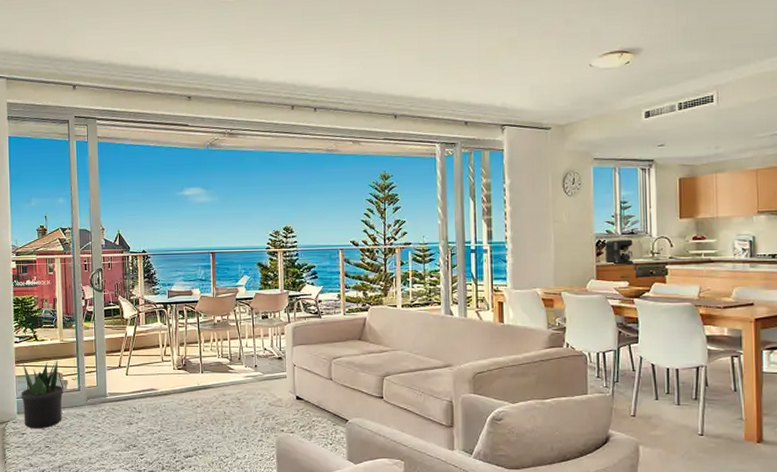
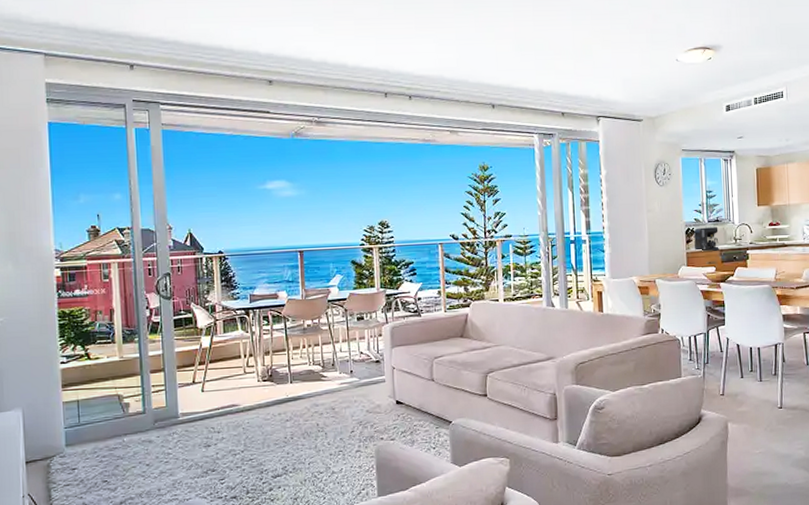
planter: present [21,361,63,429] -> none [70,381,125,462]

